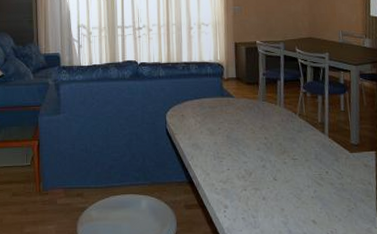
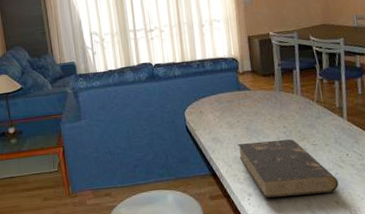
book: none [217,151,317,211] -> present [238,138,339,198]

